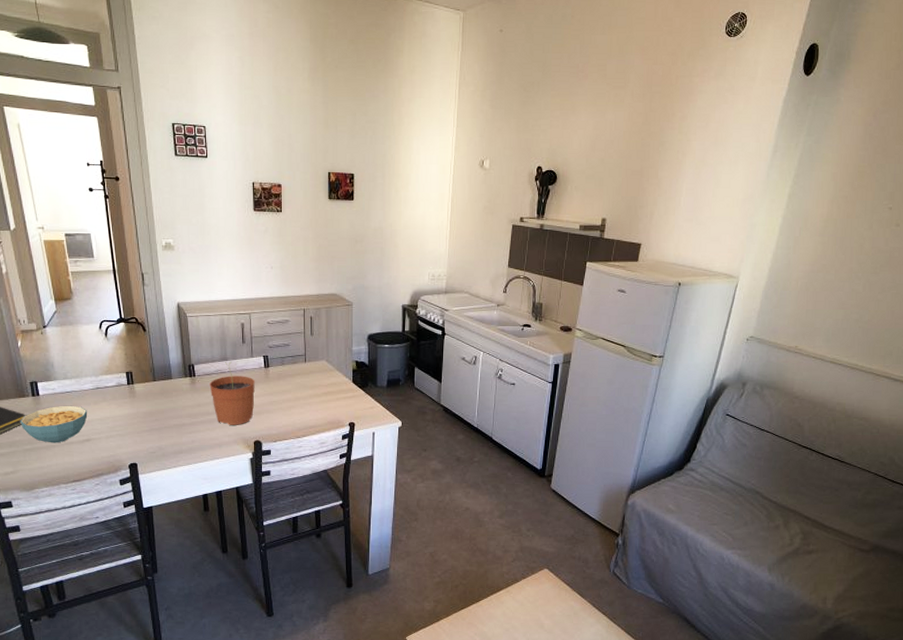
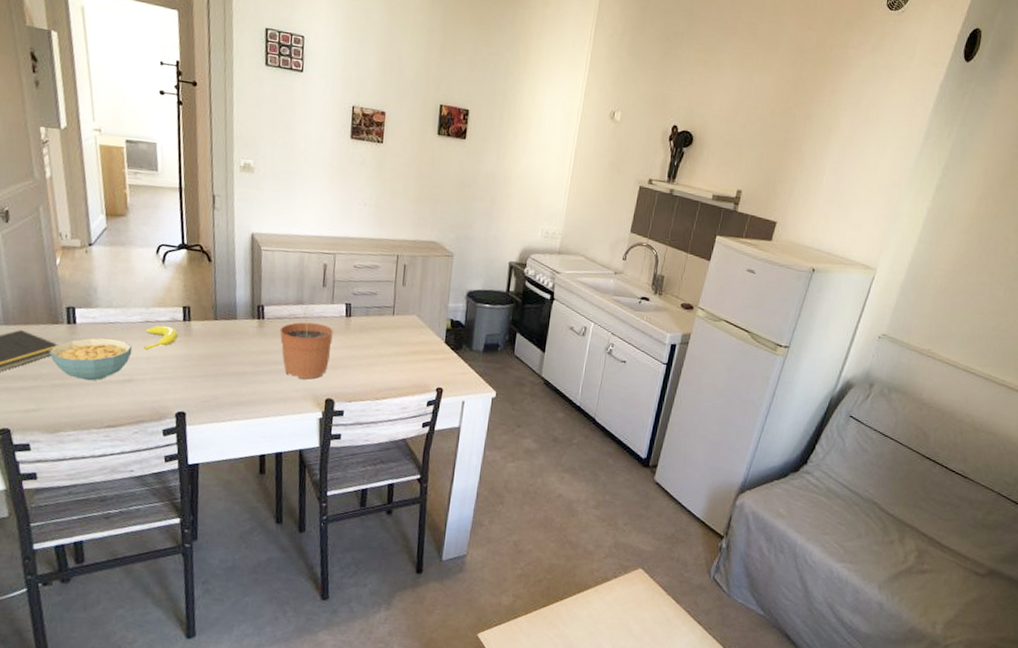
banana: none [97,390,125,412] -> present [143,325,179,350]

